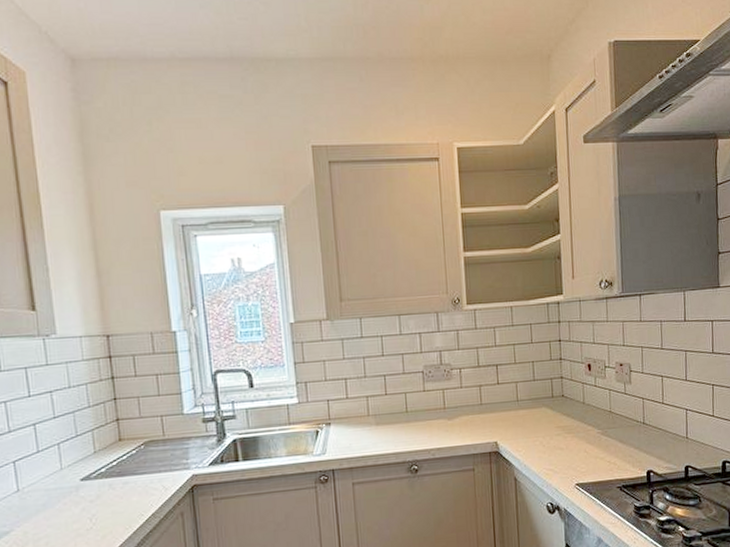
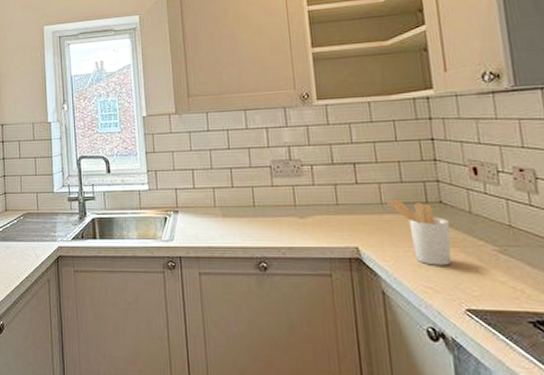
utensil holder: none [522,395,569,451] -> present [387,198,452,266]

